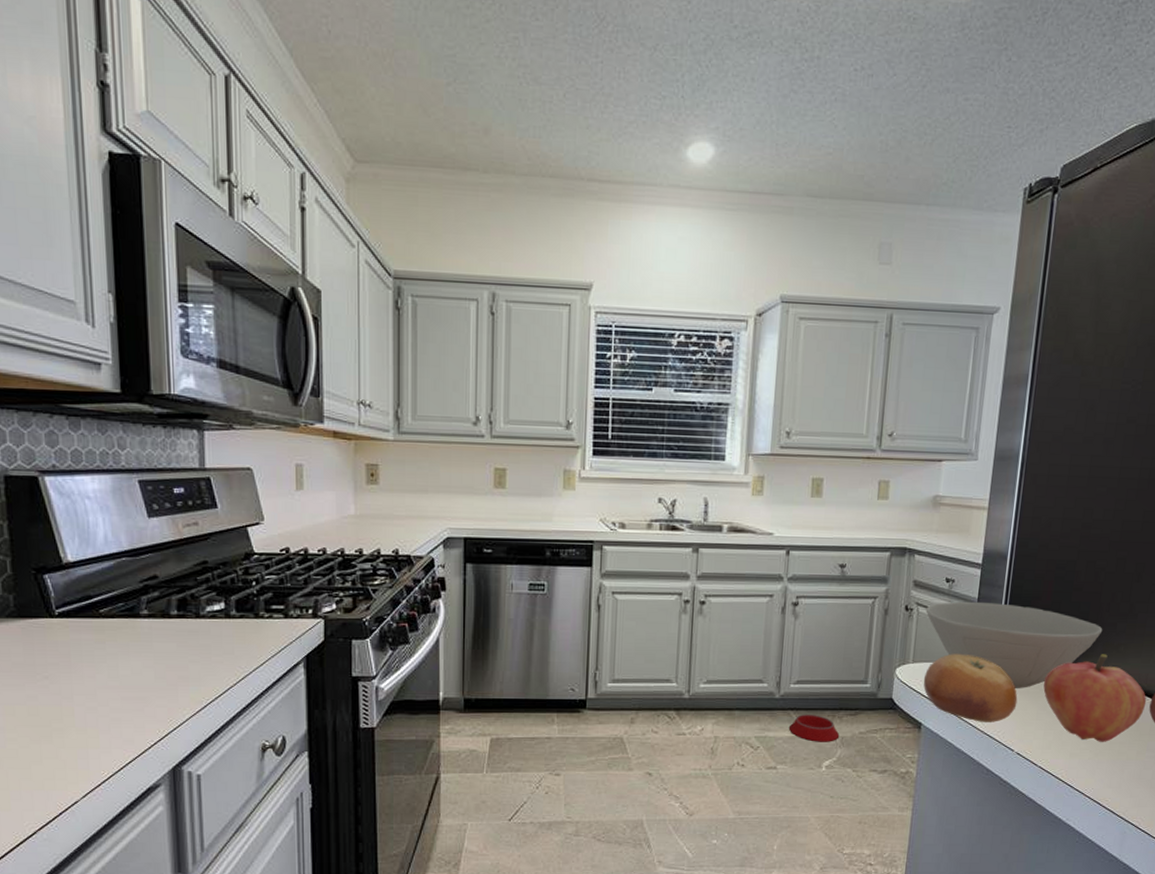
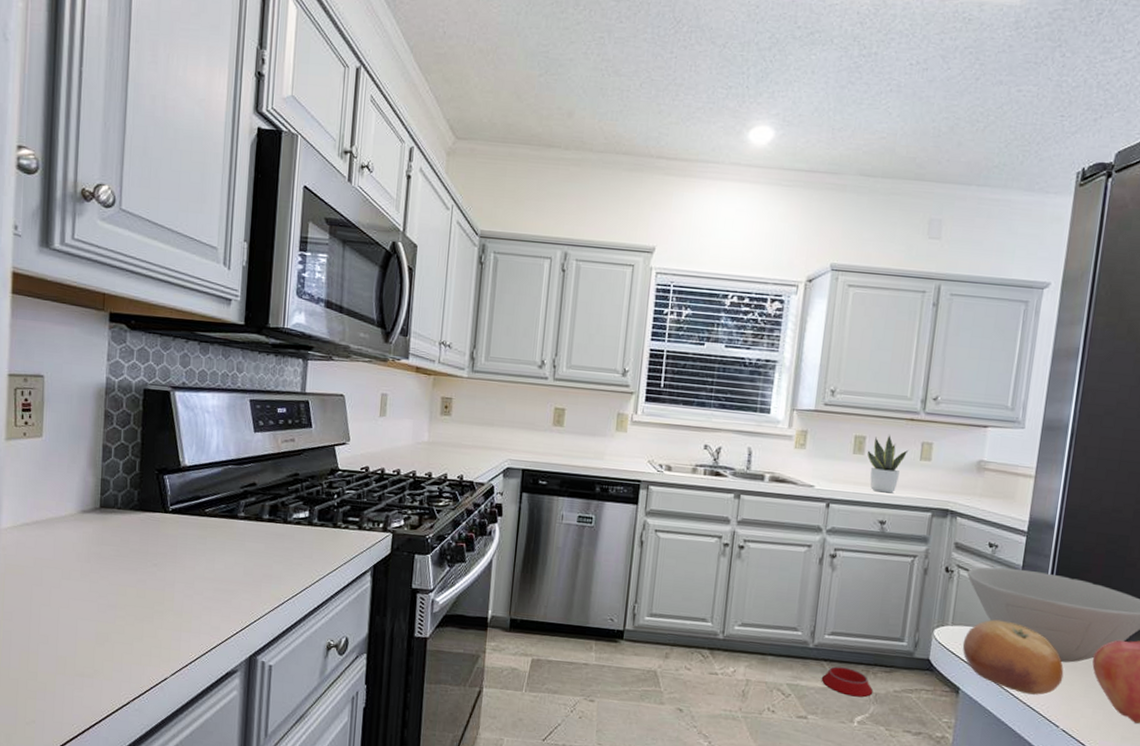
potted plant: none [825,474,866,536] -> present [867,434,909,493]

